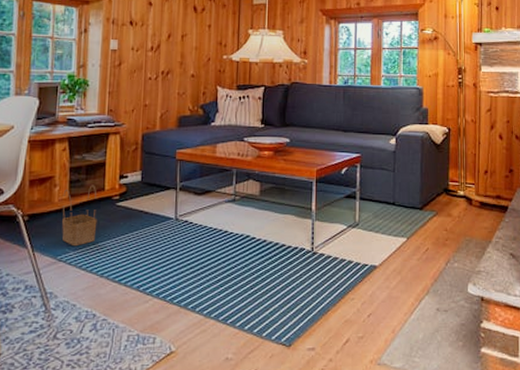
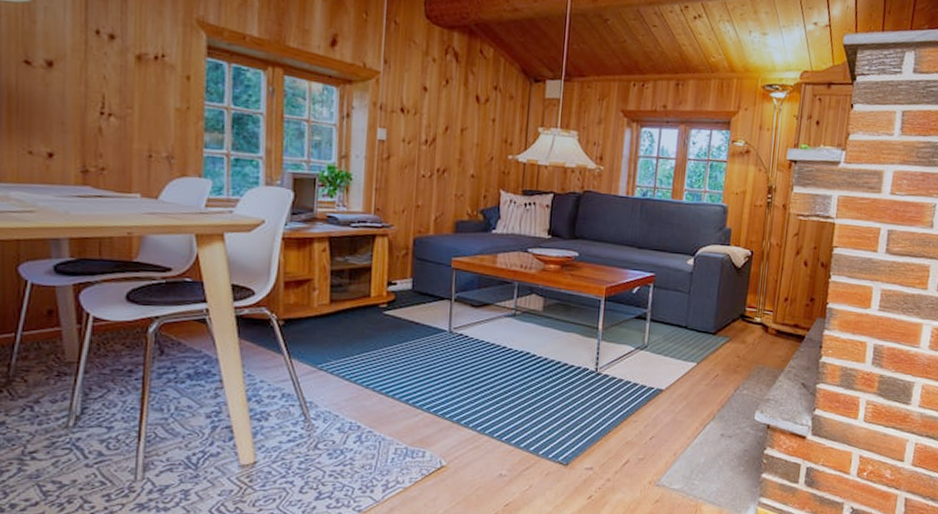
basket: present [62,185,97,247] -> none [322,290,362,356]

